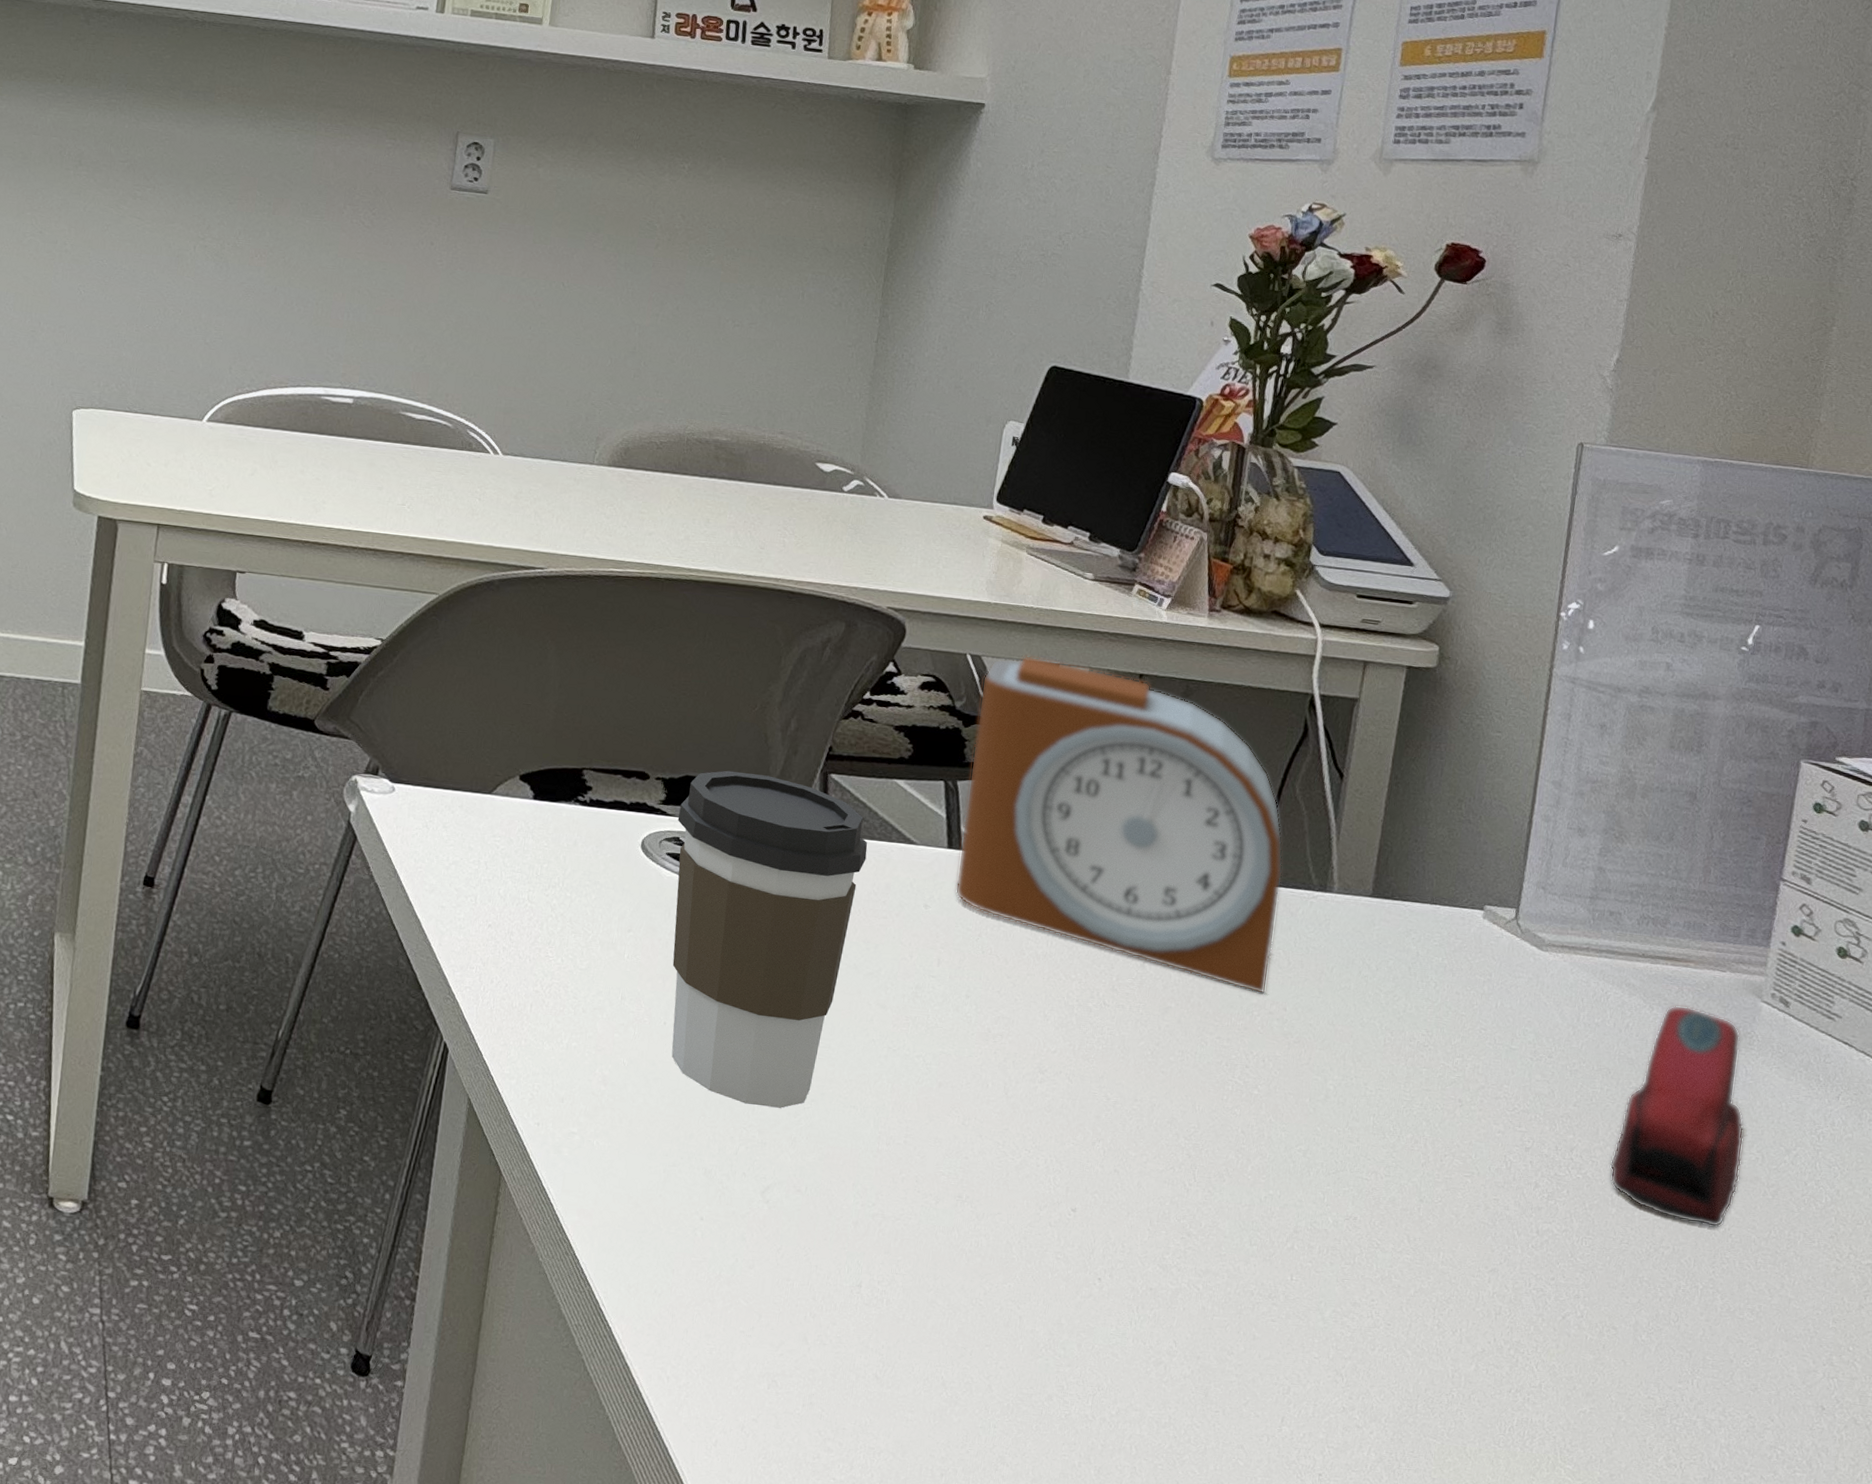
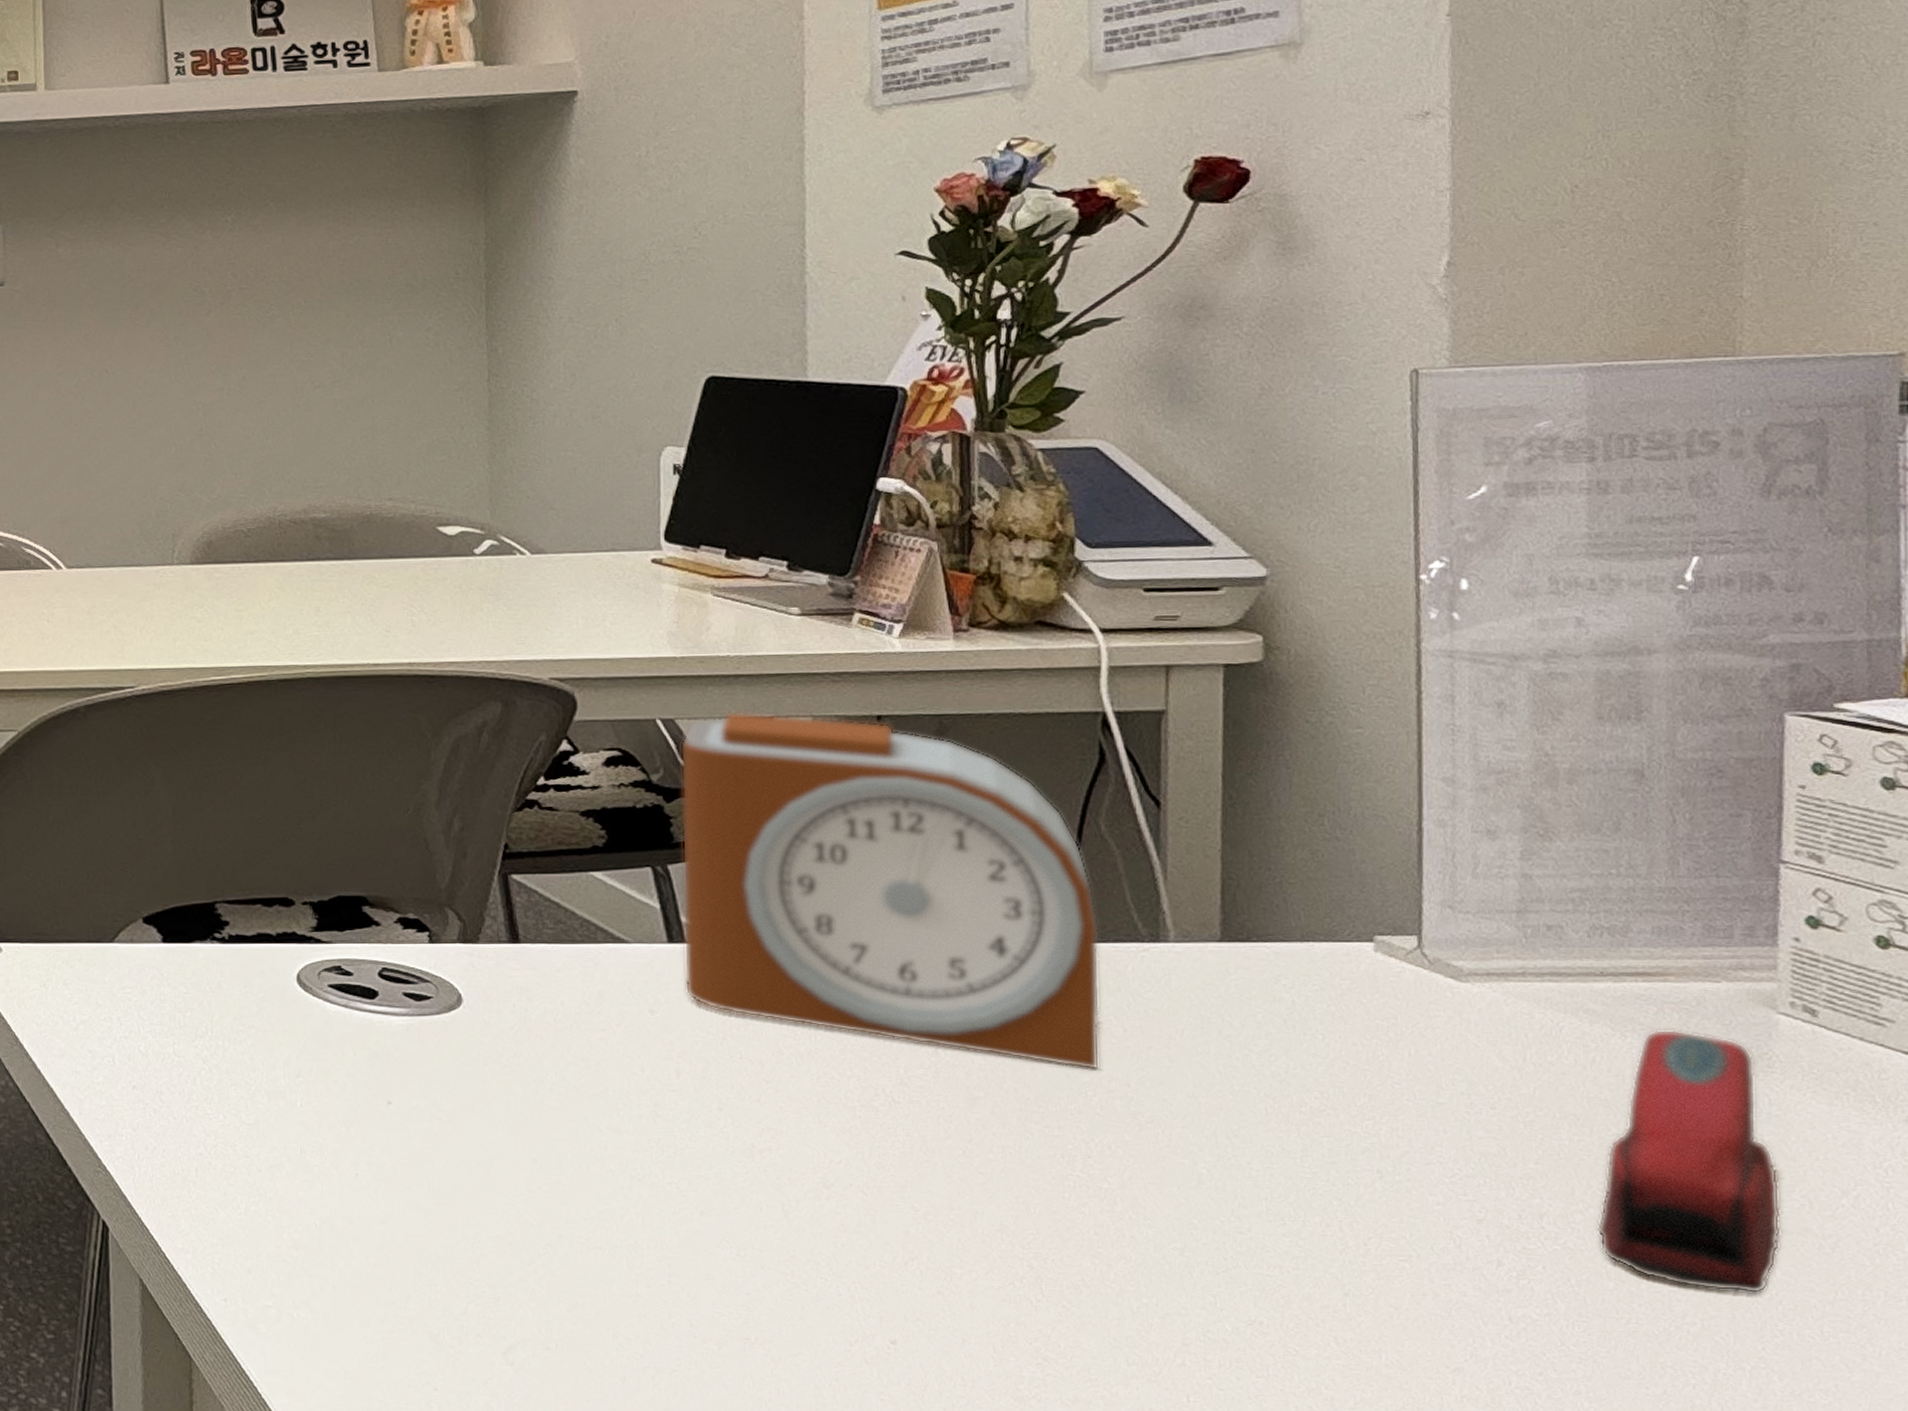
coffee cup: present [671,770,868,1108] -> none [335,884,570,1257]

